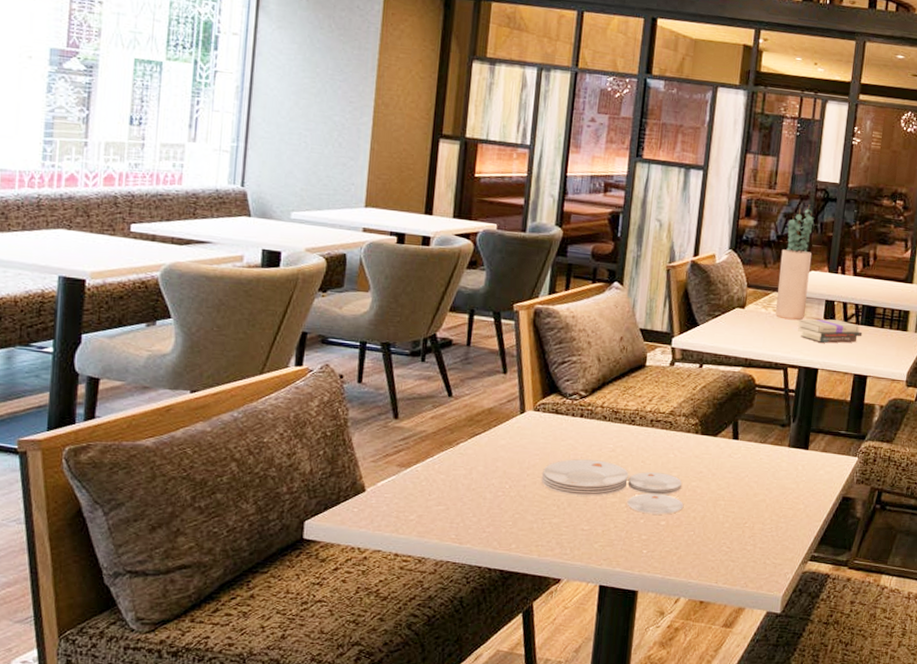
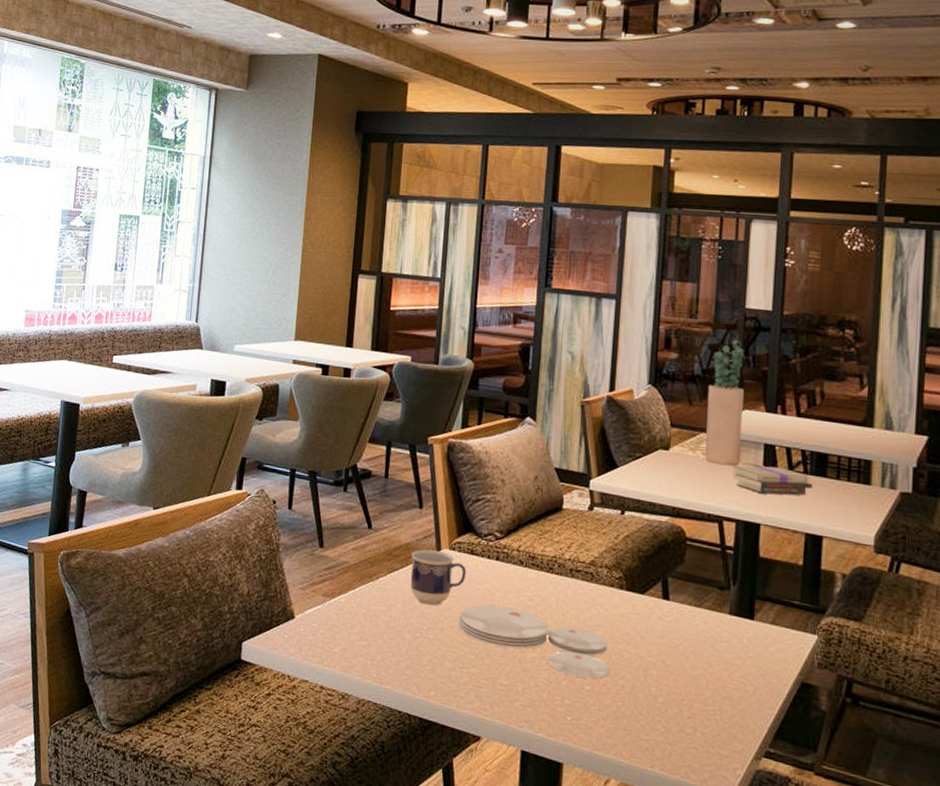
cup: none [492,412,551,465] -> present [410,549,467,606]

